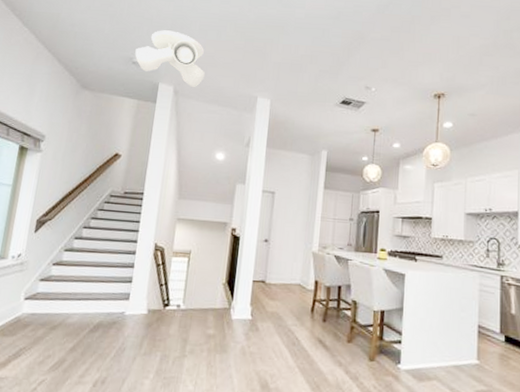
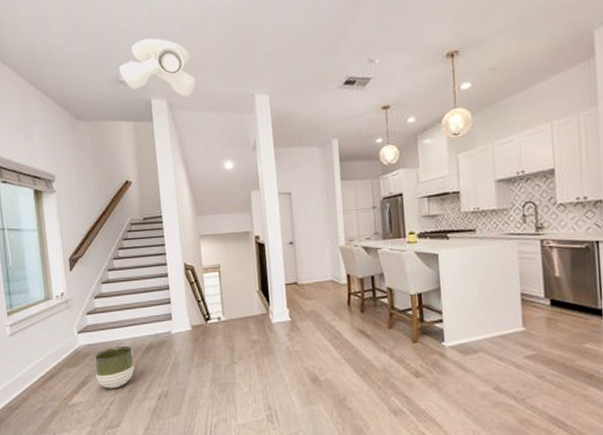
planter: none [31,320,80,367] -> present [93,345,135,389]

